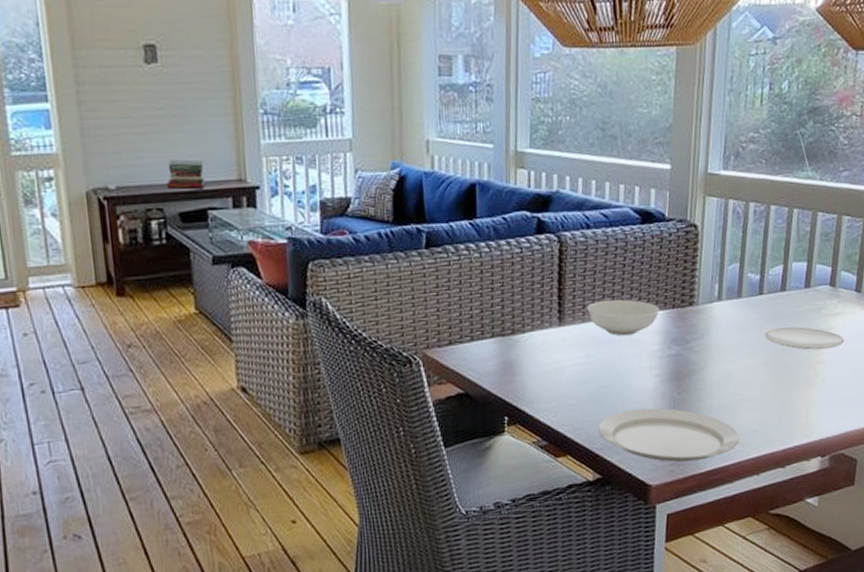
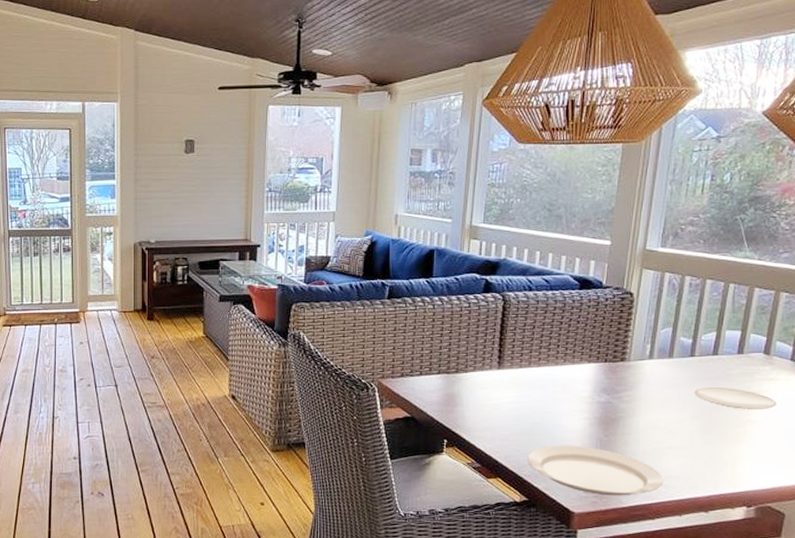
books: present [168,159,206,190] -> none [193,223,220,246]
bowl: present [586,299,660,336] -> none [524,350,592,382]

